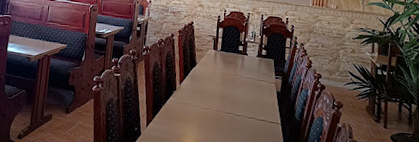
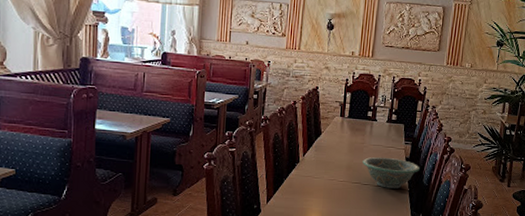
decorative bowl: none [235,89,291,122] -> present [362,157,420,189]

